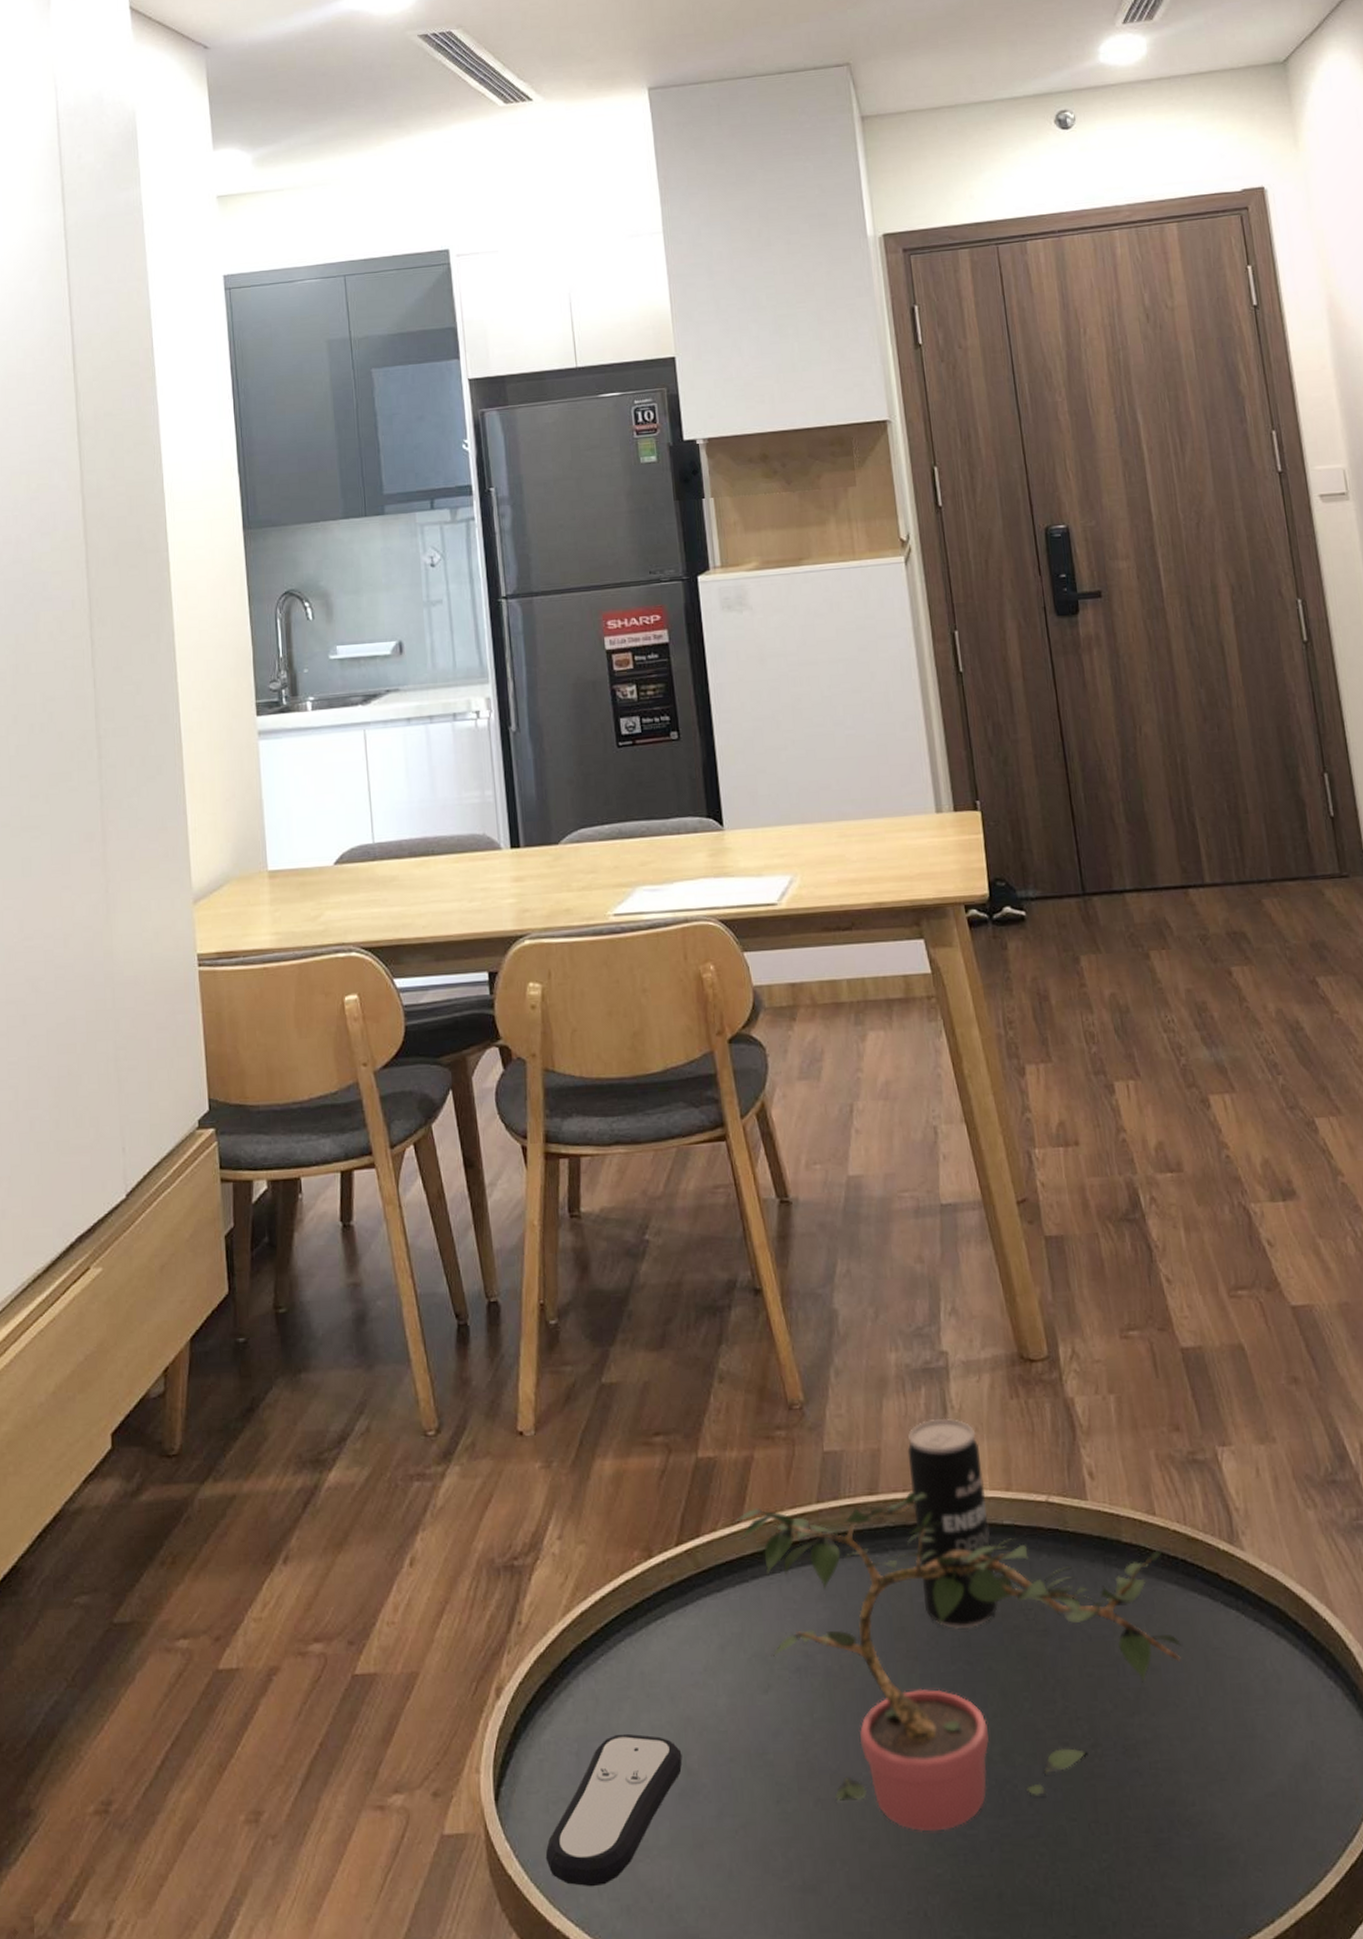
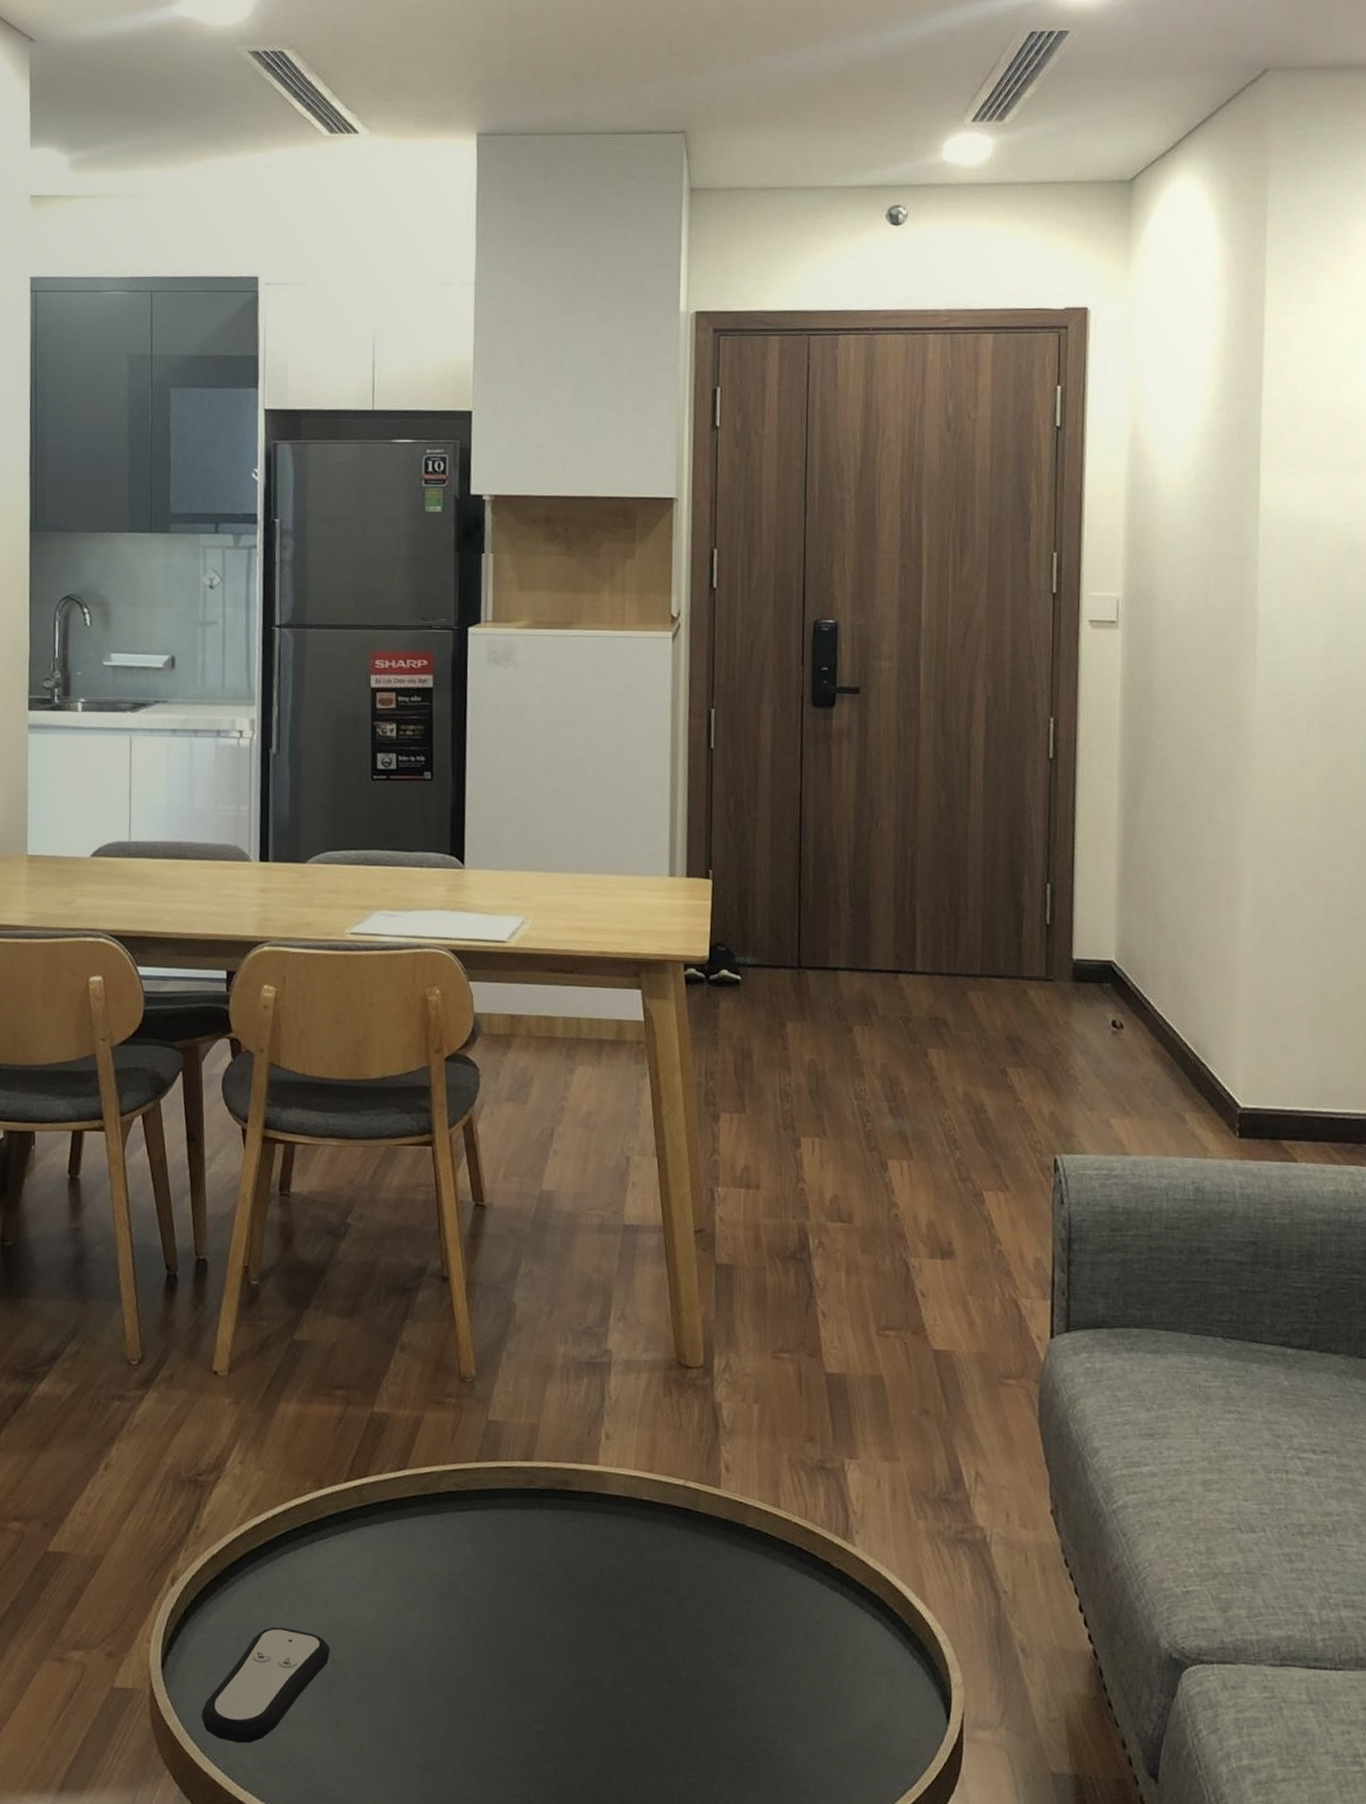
potted plant: present [733,1492,1182,1832] -> none [399,1459,787,1737]
beverage can: present [907,1417,999,1629] -> none [562,1405,630,1580]

